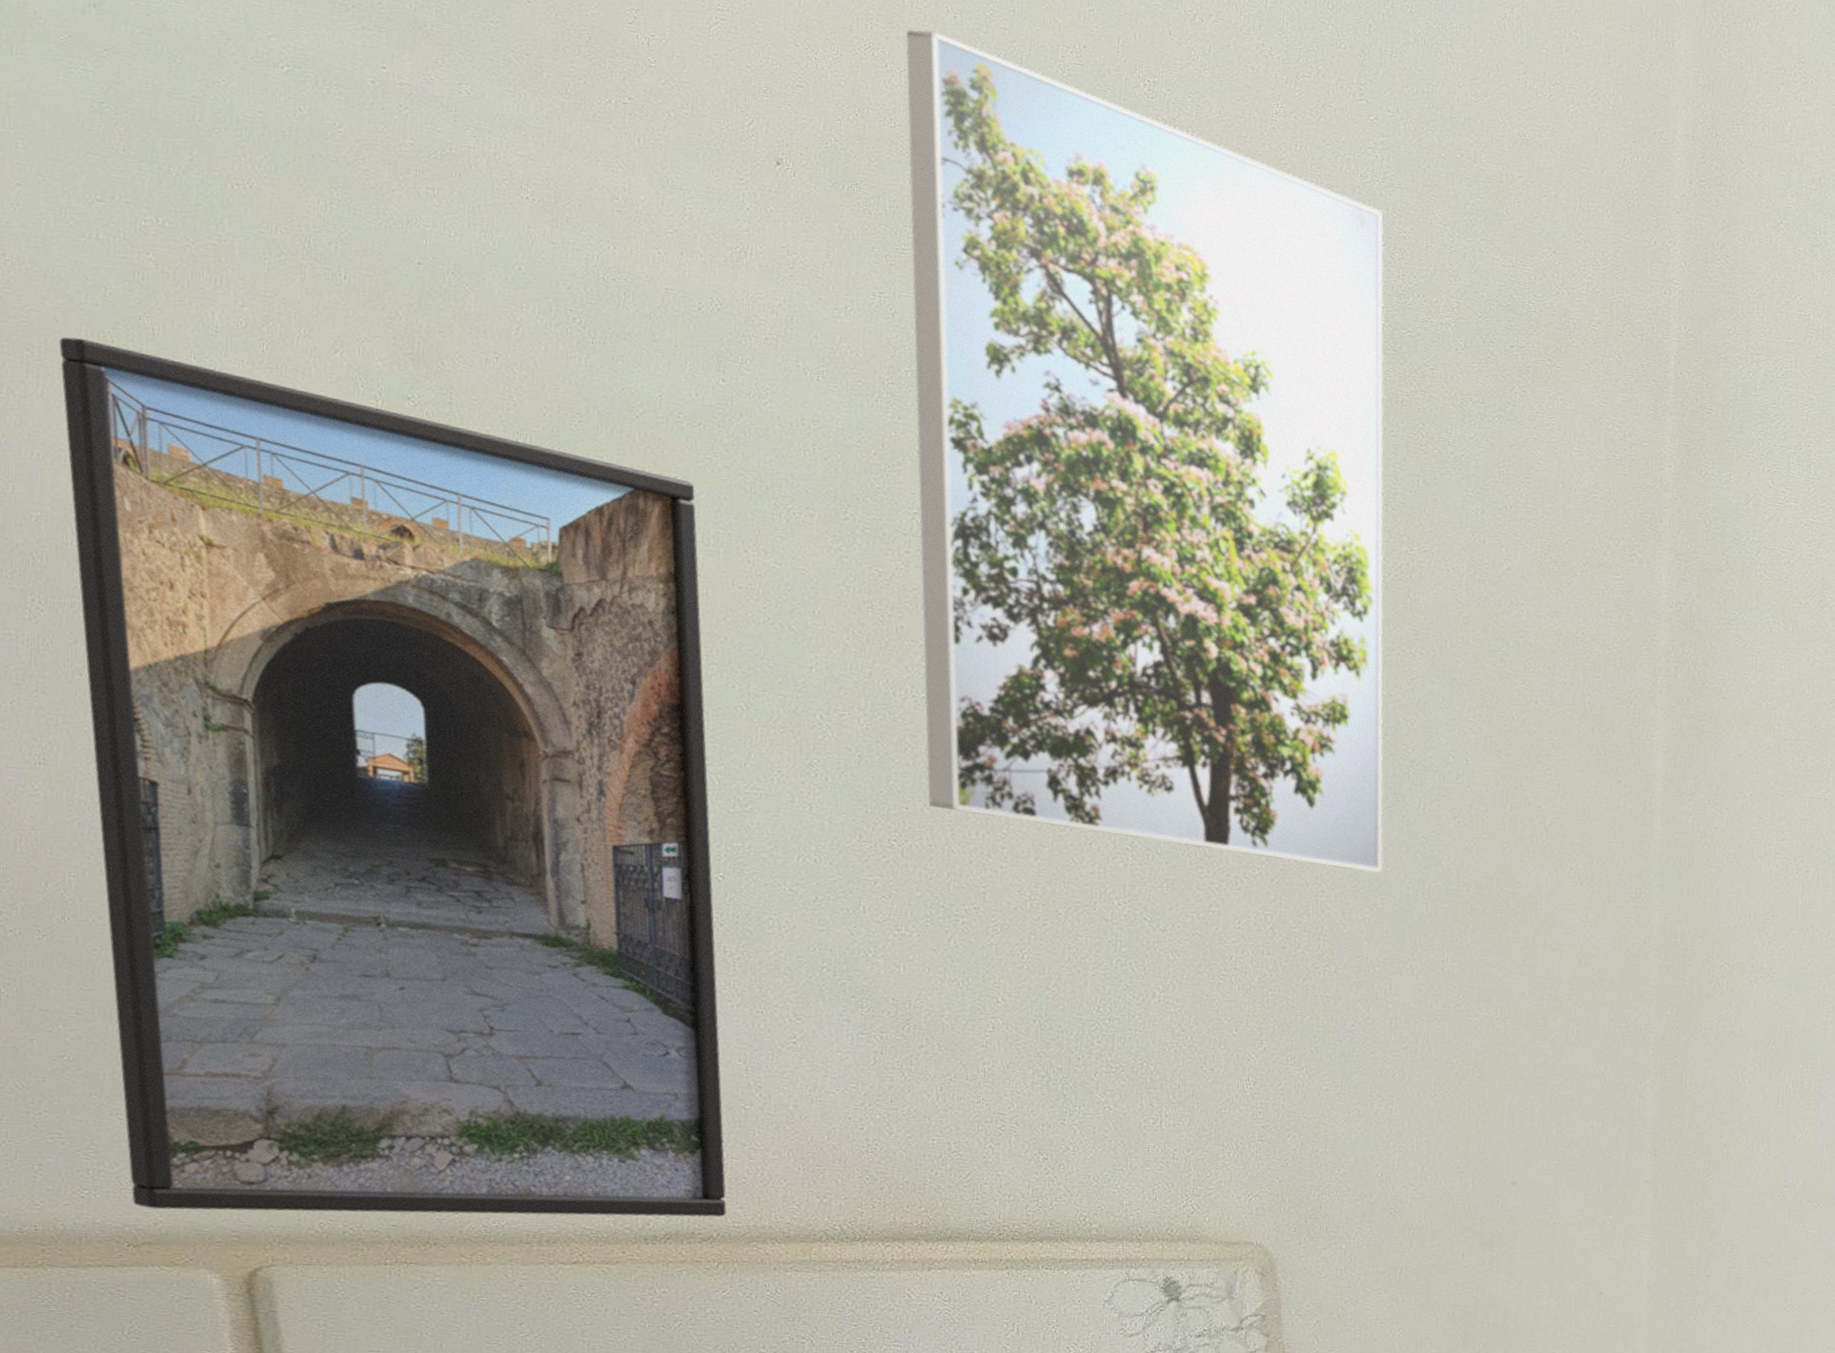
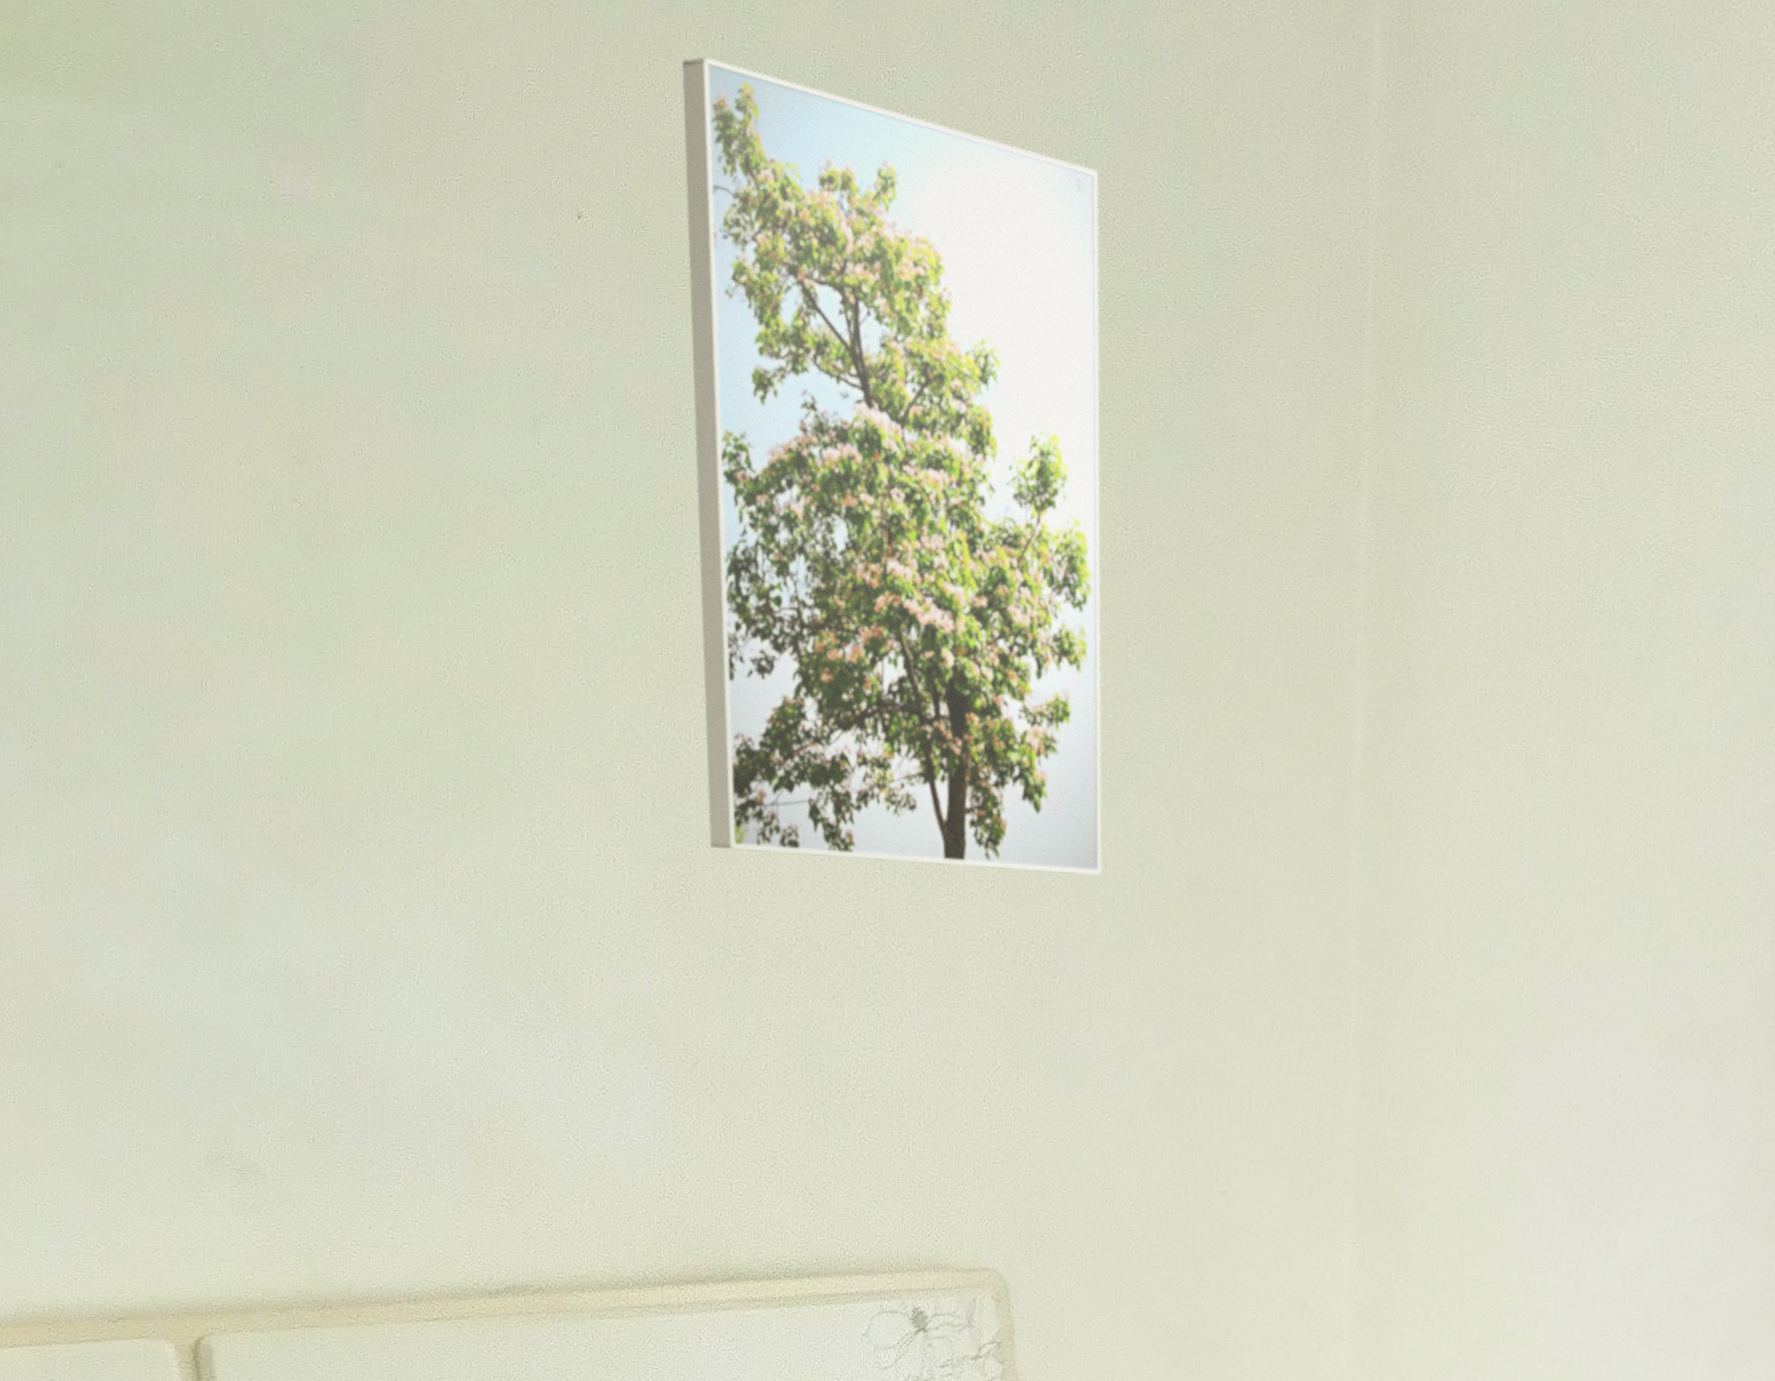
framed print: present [59,336,727,1217] -> none [41,482,553,1287]

